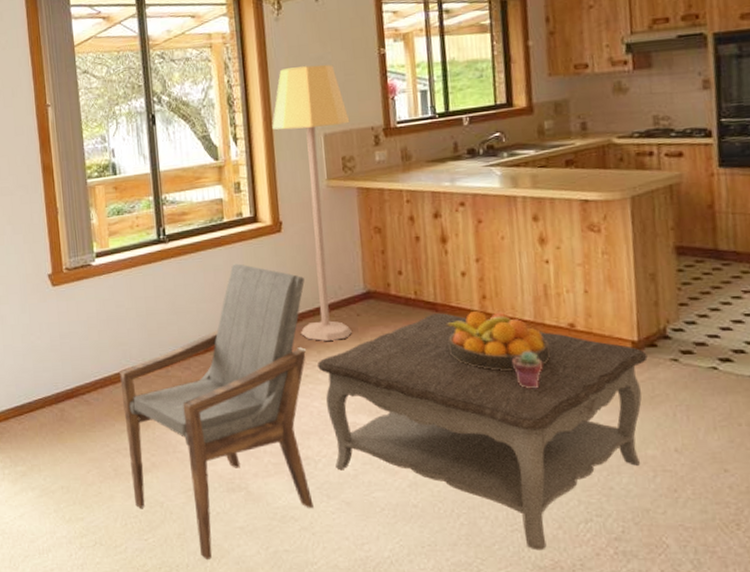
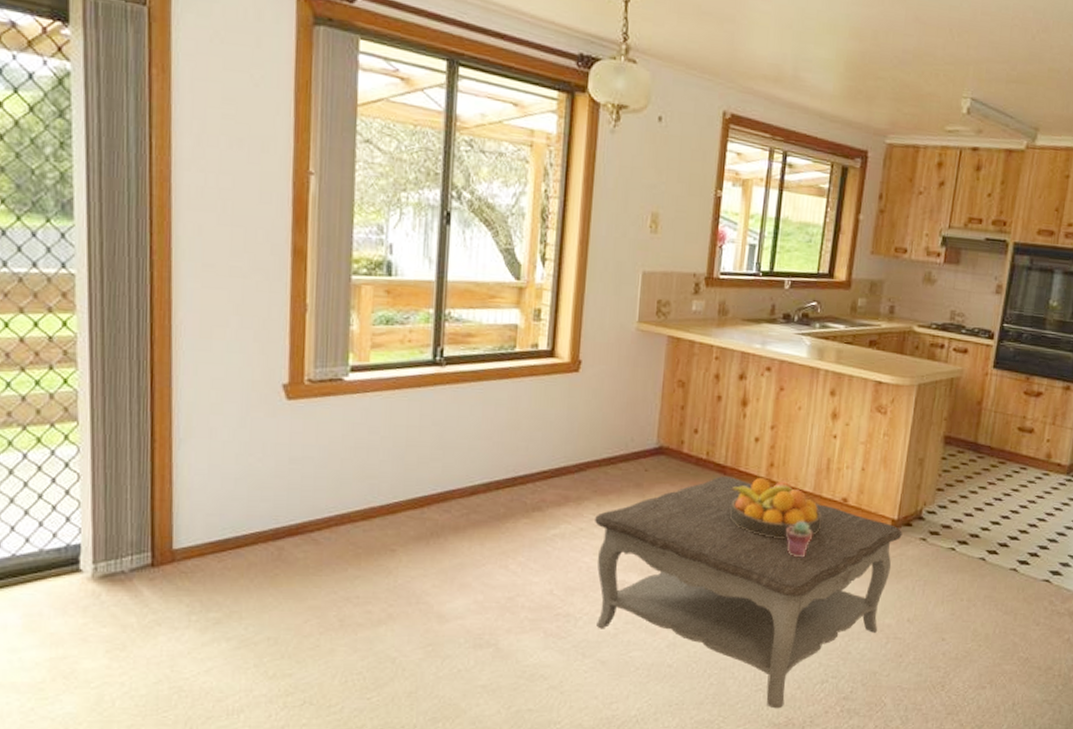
armchair: present [119,263,314,561] -> none [360,400,596,721]
lamp: present [272,64,352,341] -> none [581,189,673,495]

